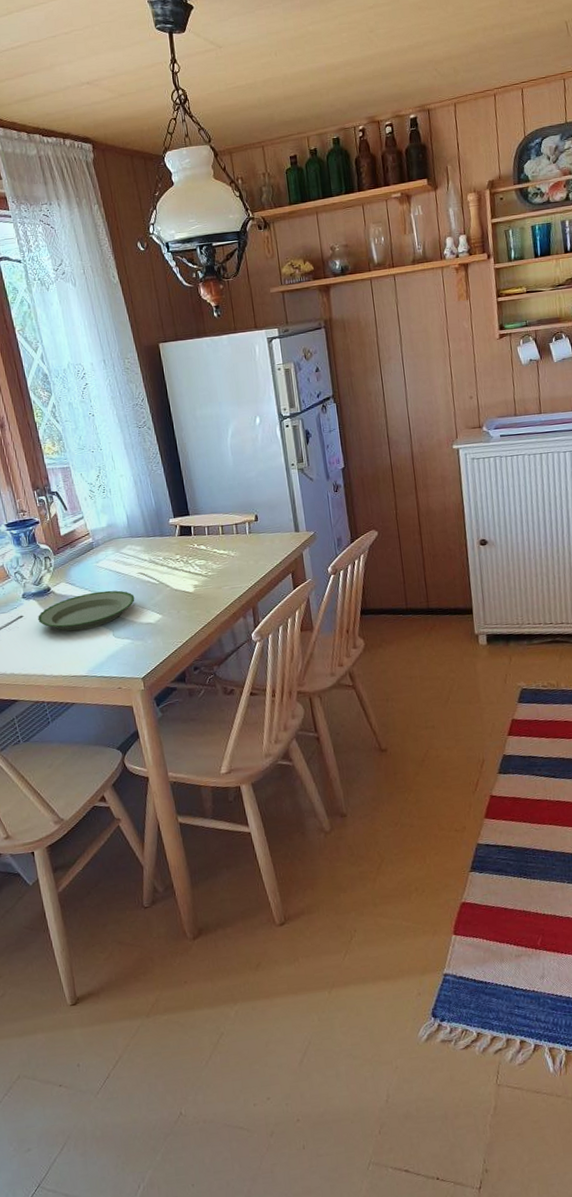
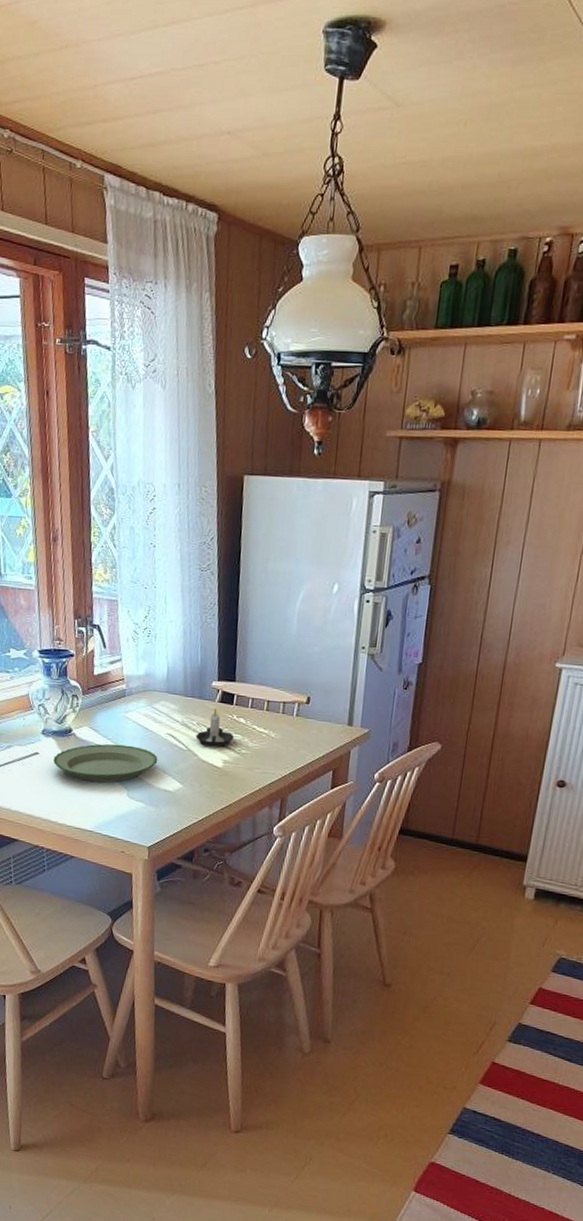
candle: none [164,541,199,577] -> present [196,708,234,747]

